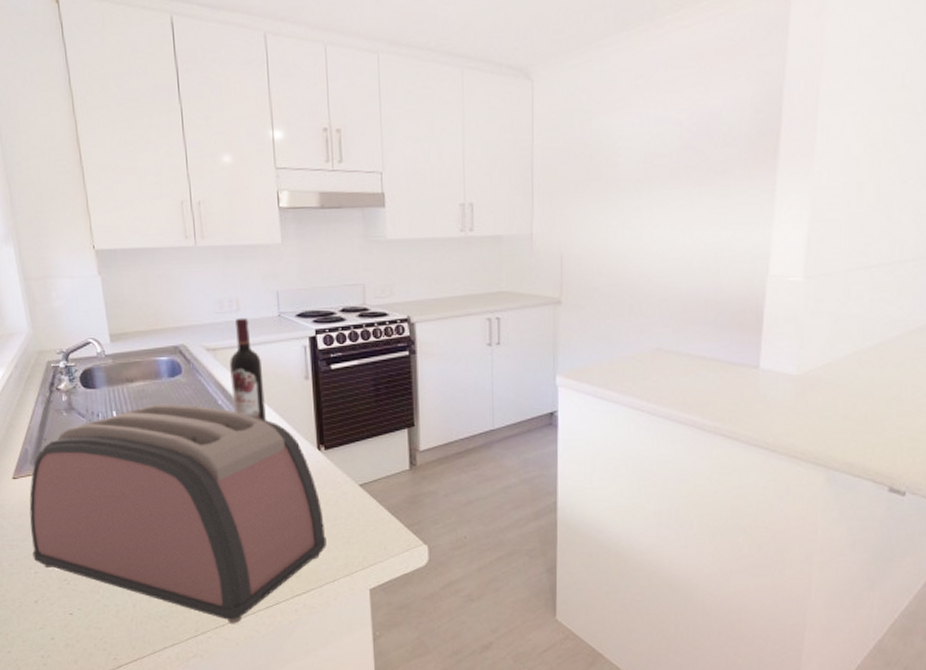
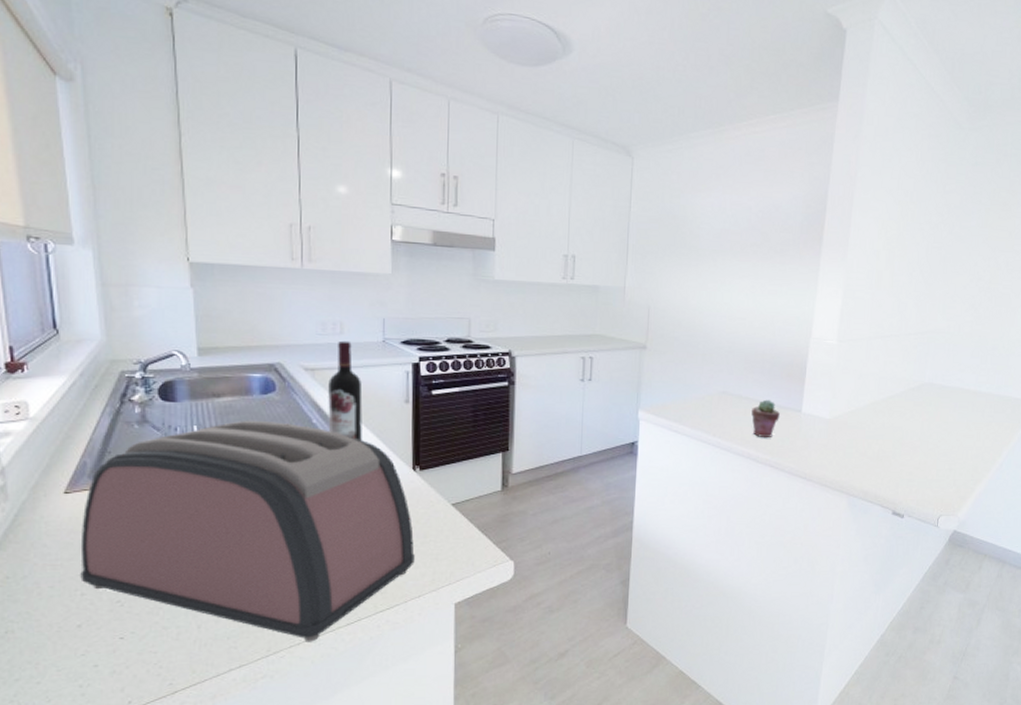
potted succulent: none [694,355,731,401] -> present [751,399,780,437]

